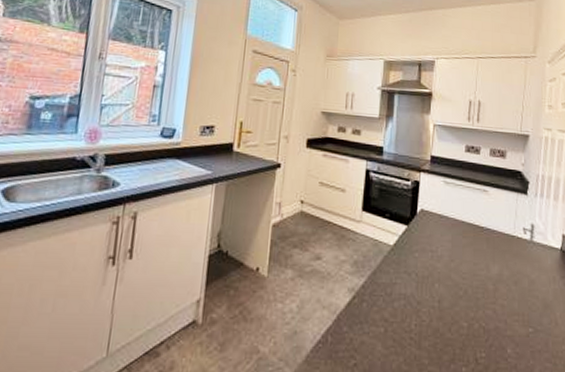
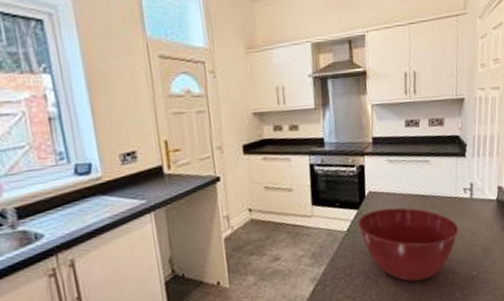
mixing bowl: none [405,230,515,322] -> present [358,207,459,282]

